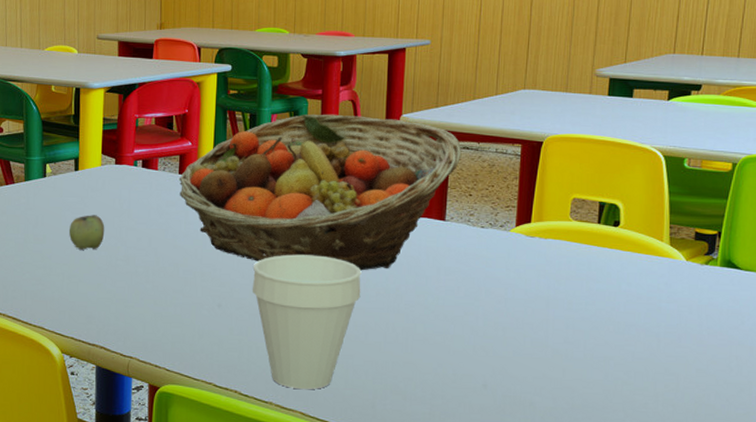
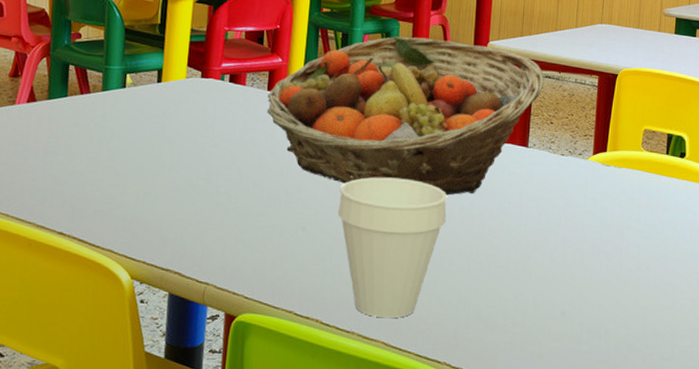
apple: present [68,215,105,250] -> none [147,130,187,167]

